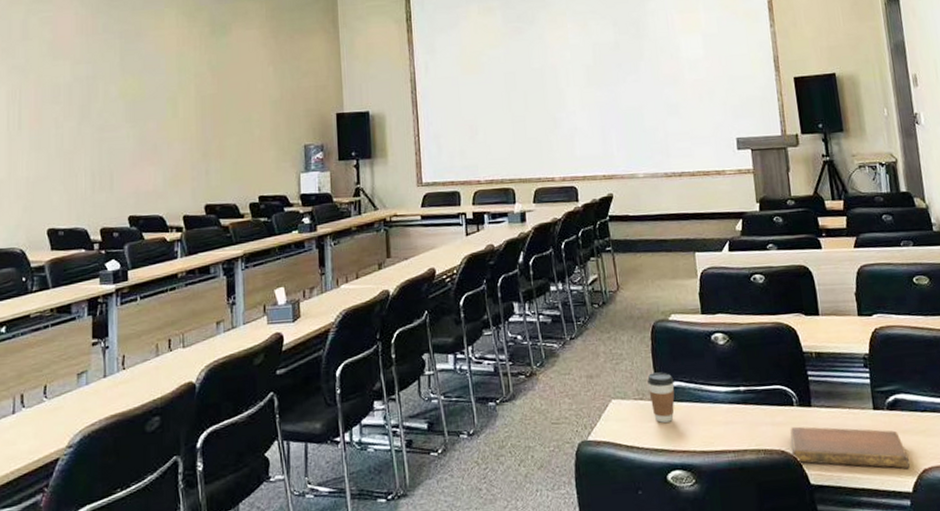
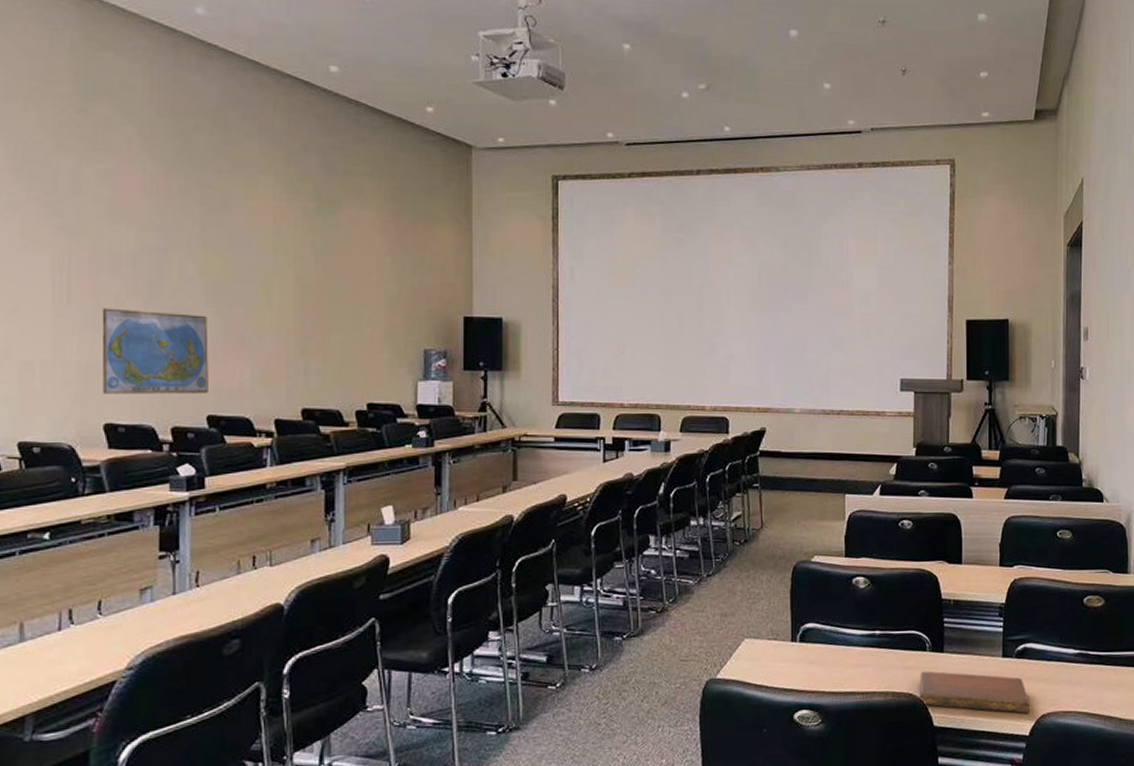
world map: none [45,130,129,204] -> present [102,308,209,394]
coffee cup: present [647,372,675,423] -> none [783,613,810,663]

